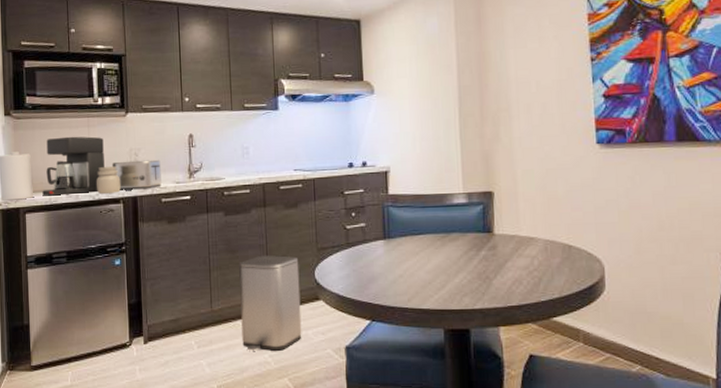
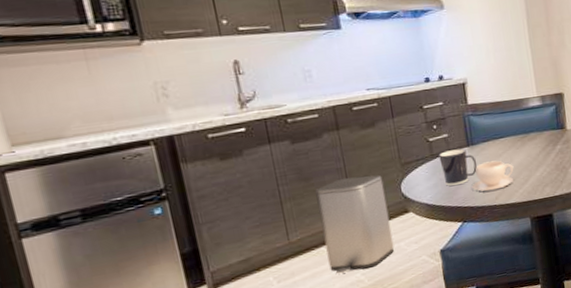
coffee maker: present [42,136,104,196] -> none [21,71,120,149]
jar: present [97,166,121,194] -> none [110,104,149,138]
toaster: present [111,159,162,191] -> none [129,91,205,131]
mug: none [354,240,392,280] -> present [439,148,477,187]
teacup: none [384,258,431,291] -> present [471,160,514,192]

